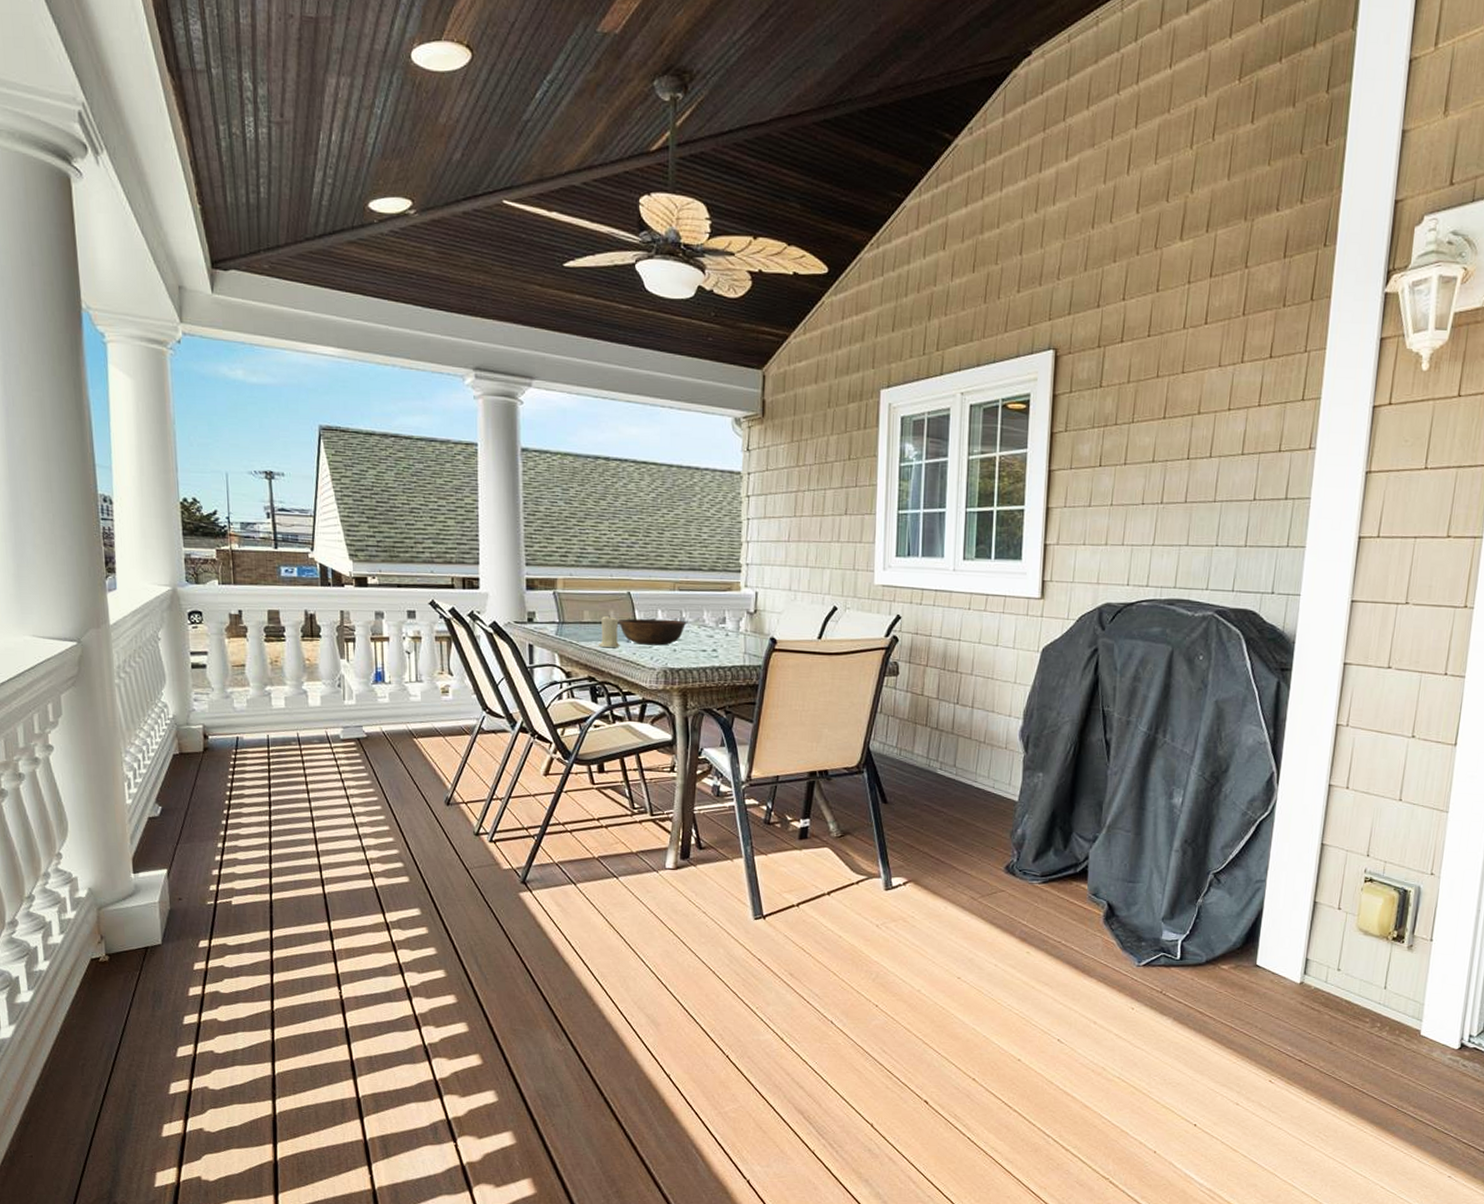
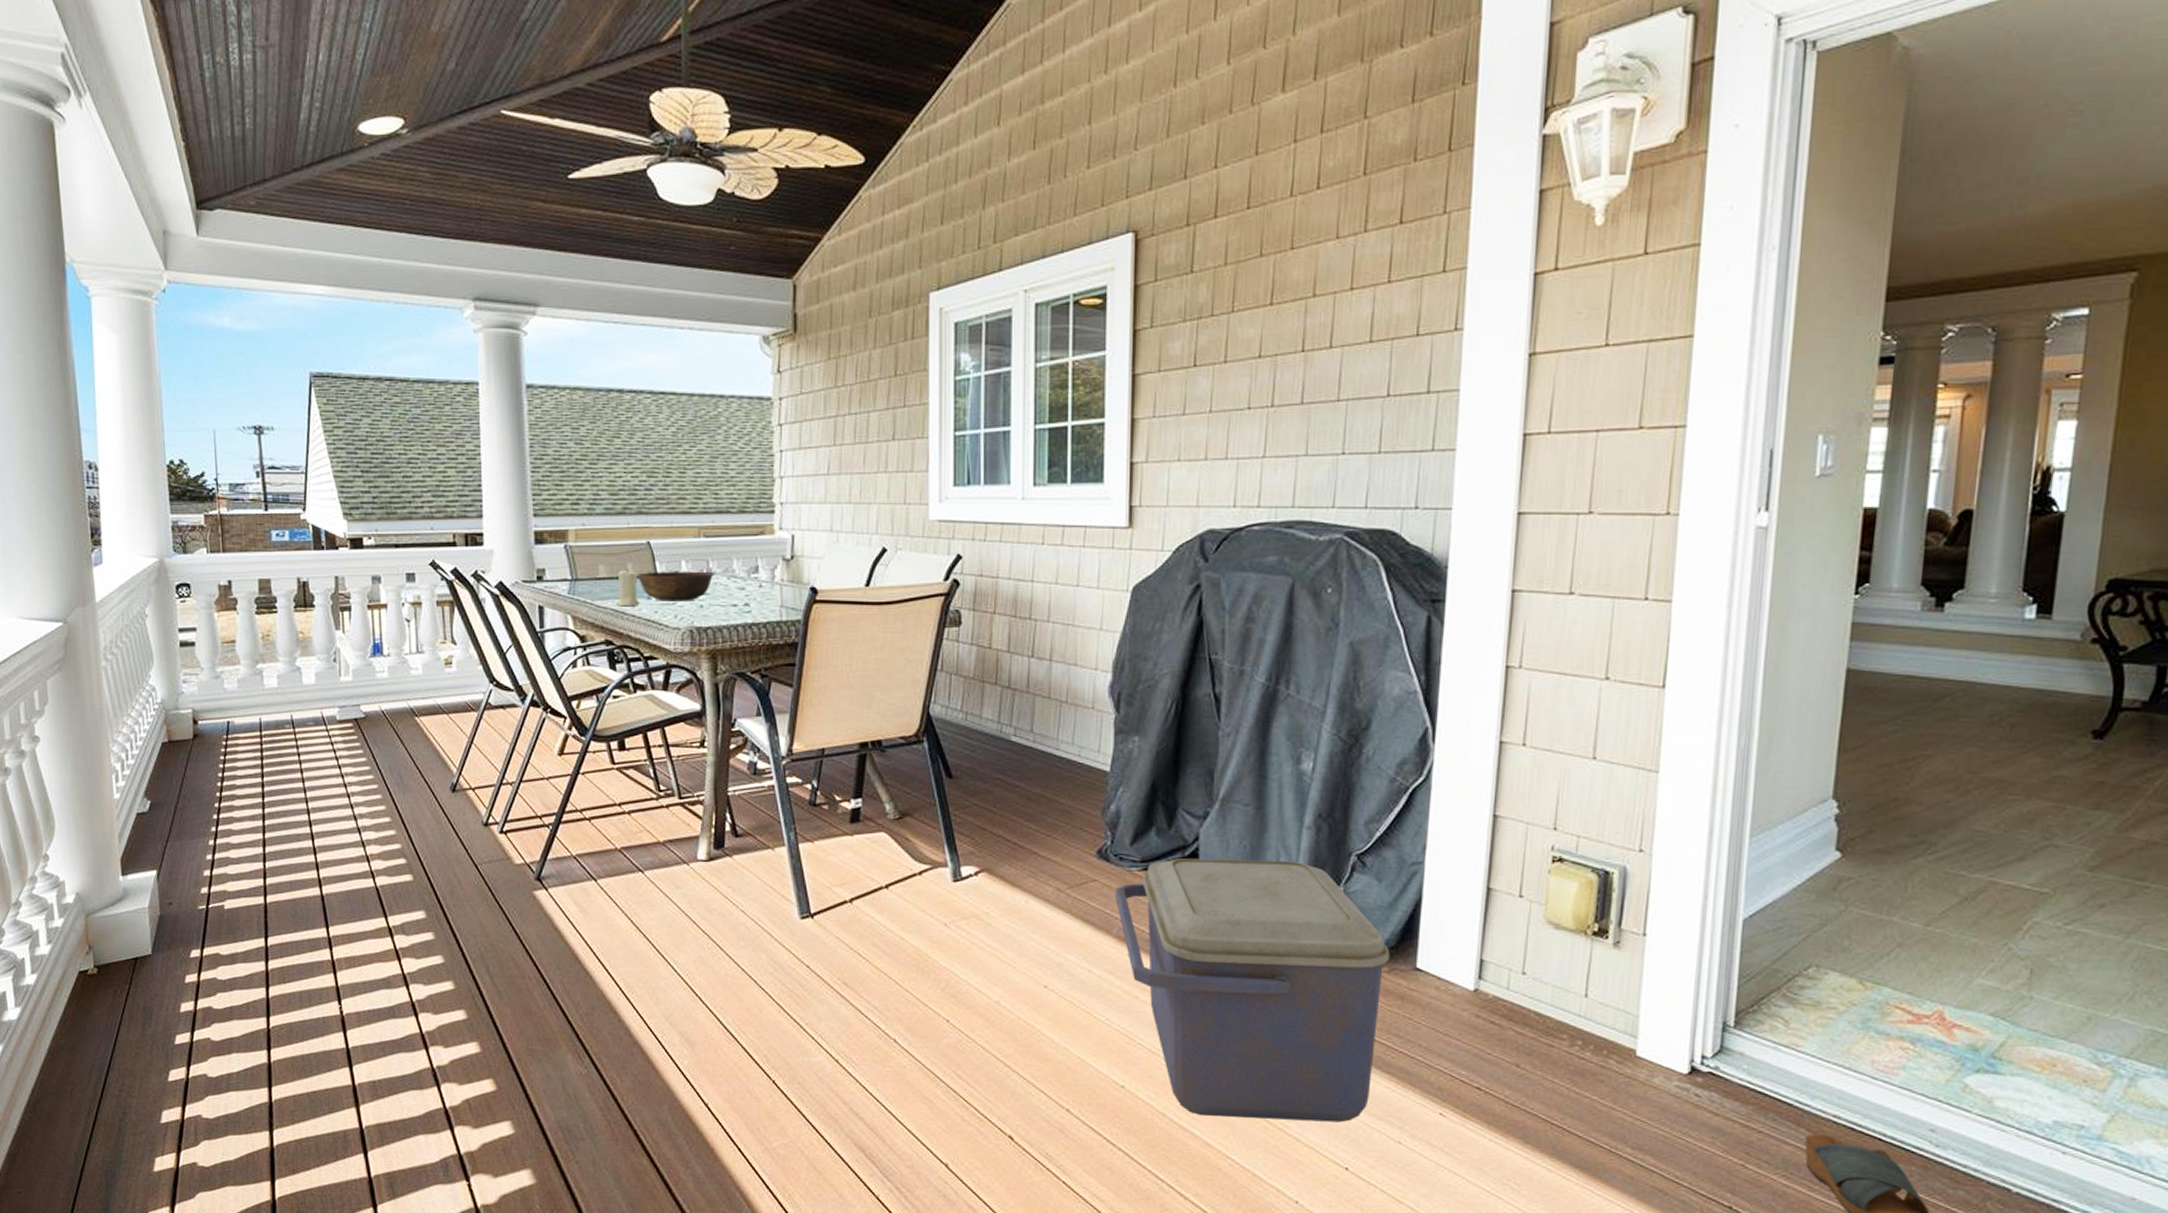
cooler: none [1019,874,1237,1088] -> present [1115,858,1390,1123]

